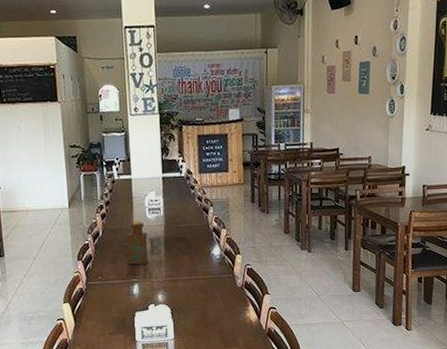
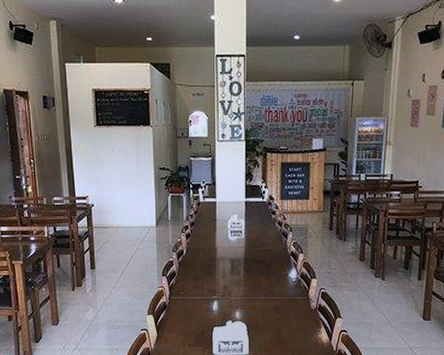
bottle: present [127,221,149,265] -> none [209,242,229,283]

